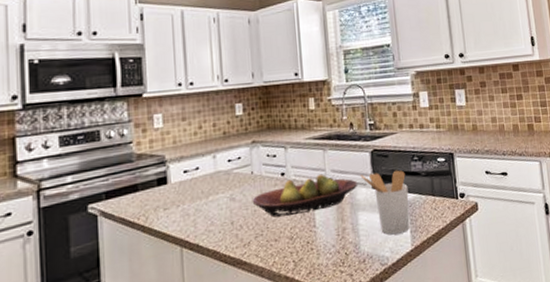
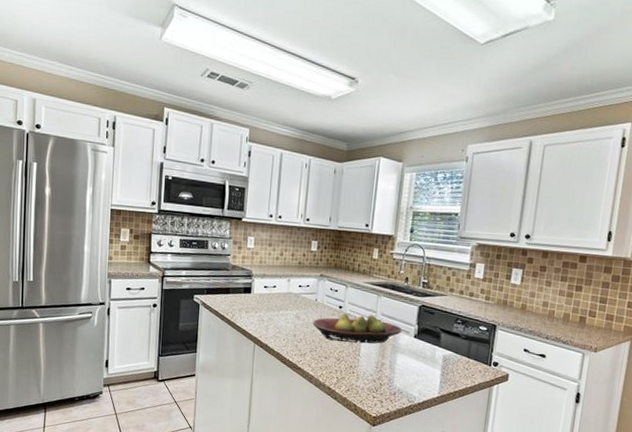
utensil holder: present [360,170,410,235] -> none [405,324,447,381]

